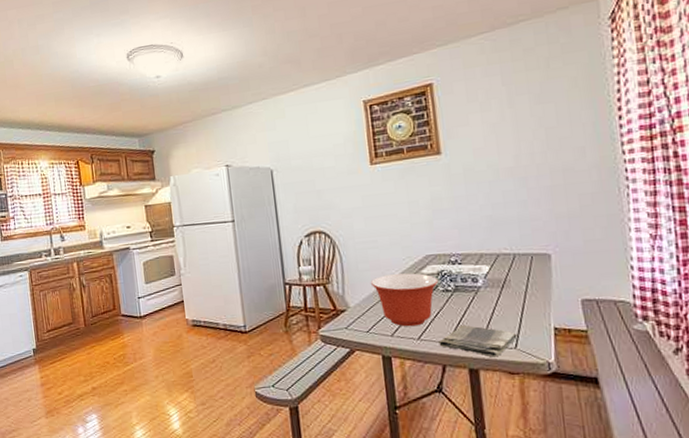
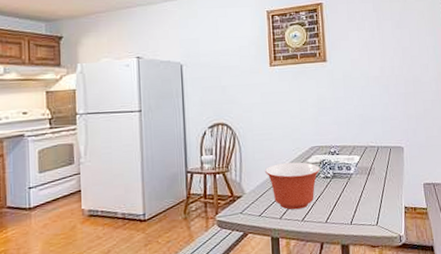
dish towel: present [439,324,518,358] -> none [318,206,378,234]

